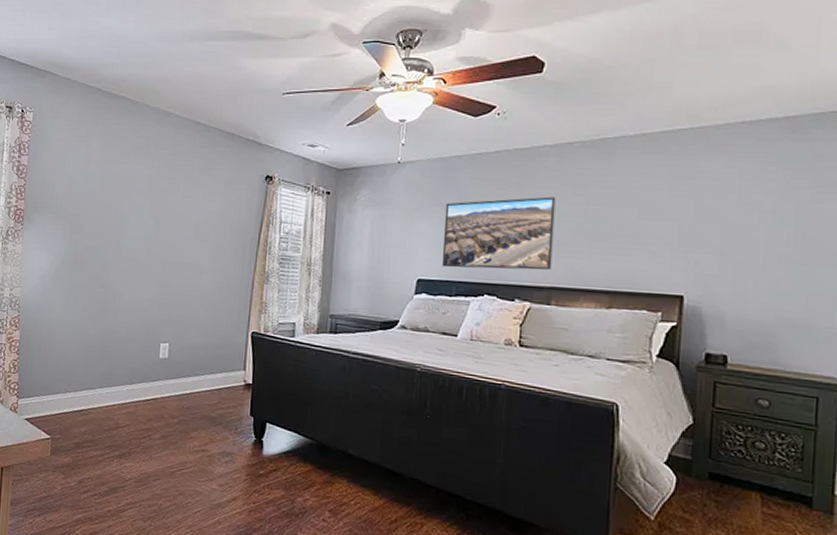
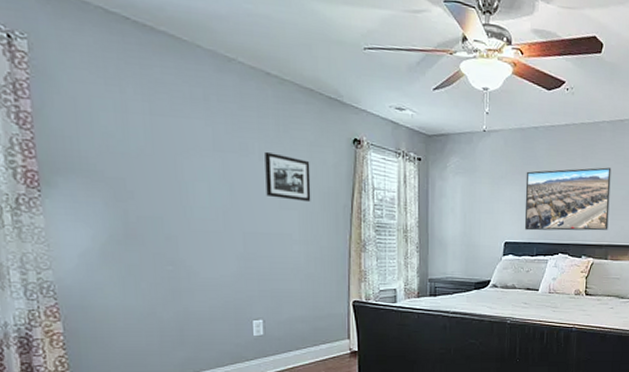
picture frame: none [185,189,225,235] -> present [265,151,311,203]

